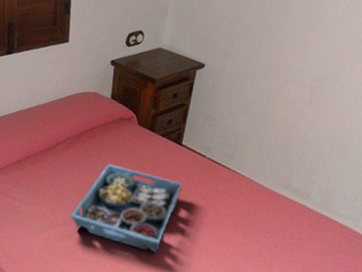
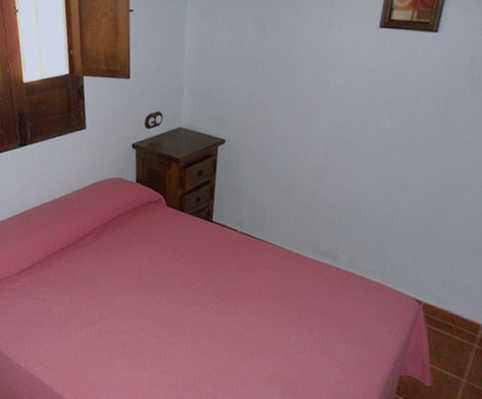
serving tray: present [70,164,182,254] -> none [107,250,218,336]

